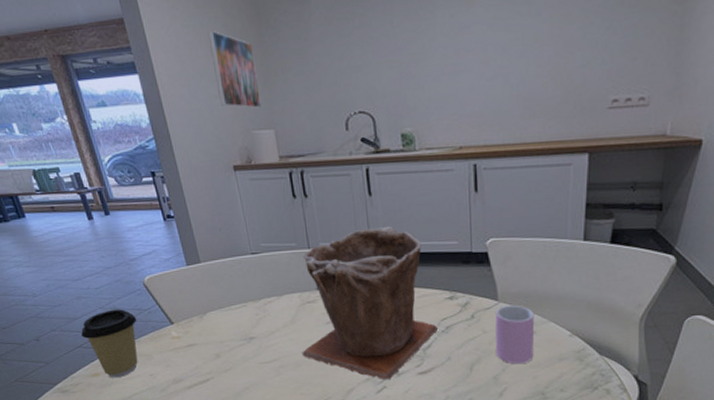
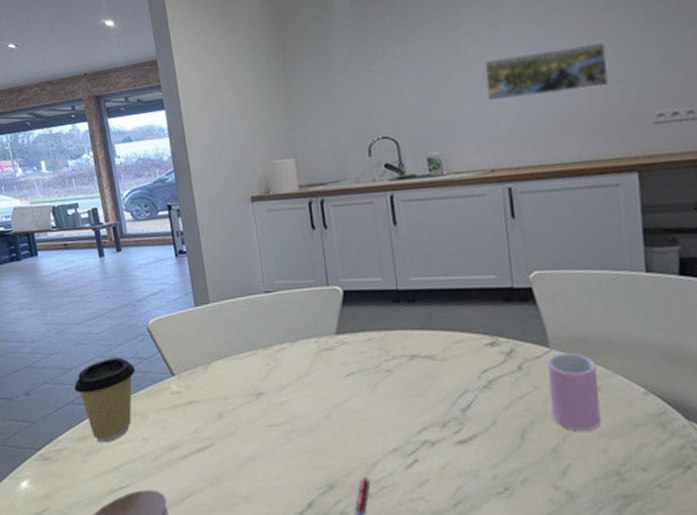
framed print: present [207,31,261,108] -> none [234,67,282,138]
plant pot: present [302,226,437,380] -> none [317,258,478,451]
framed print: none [459,26,574,80] -> present [484,43,610,102]

